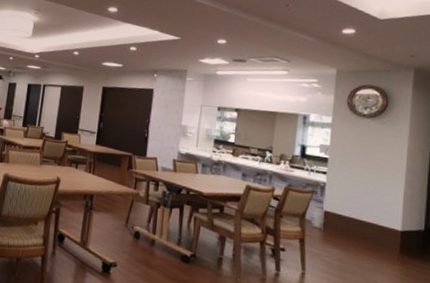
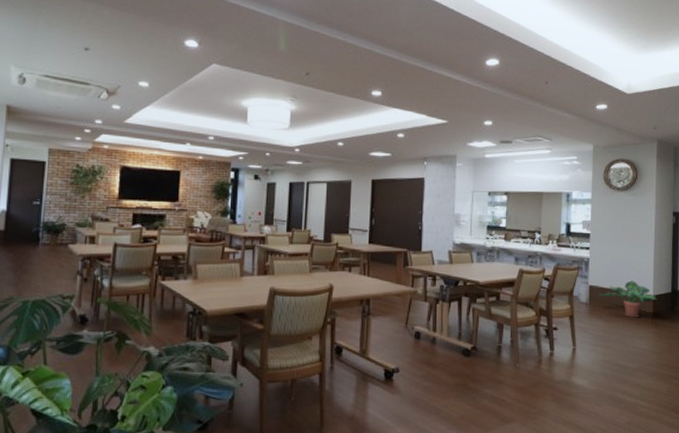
potted plant: none [334,211,408,252] -> present [598,280,659,318]

